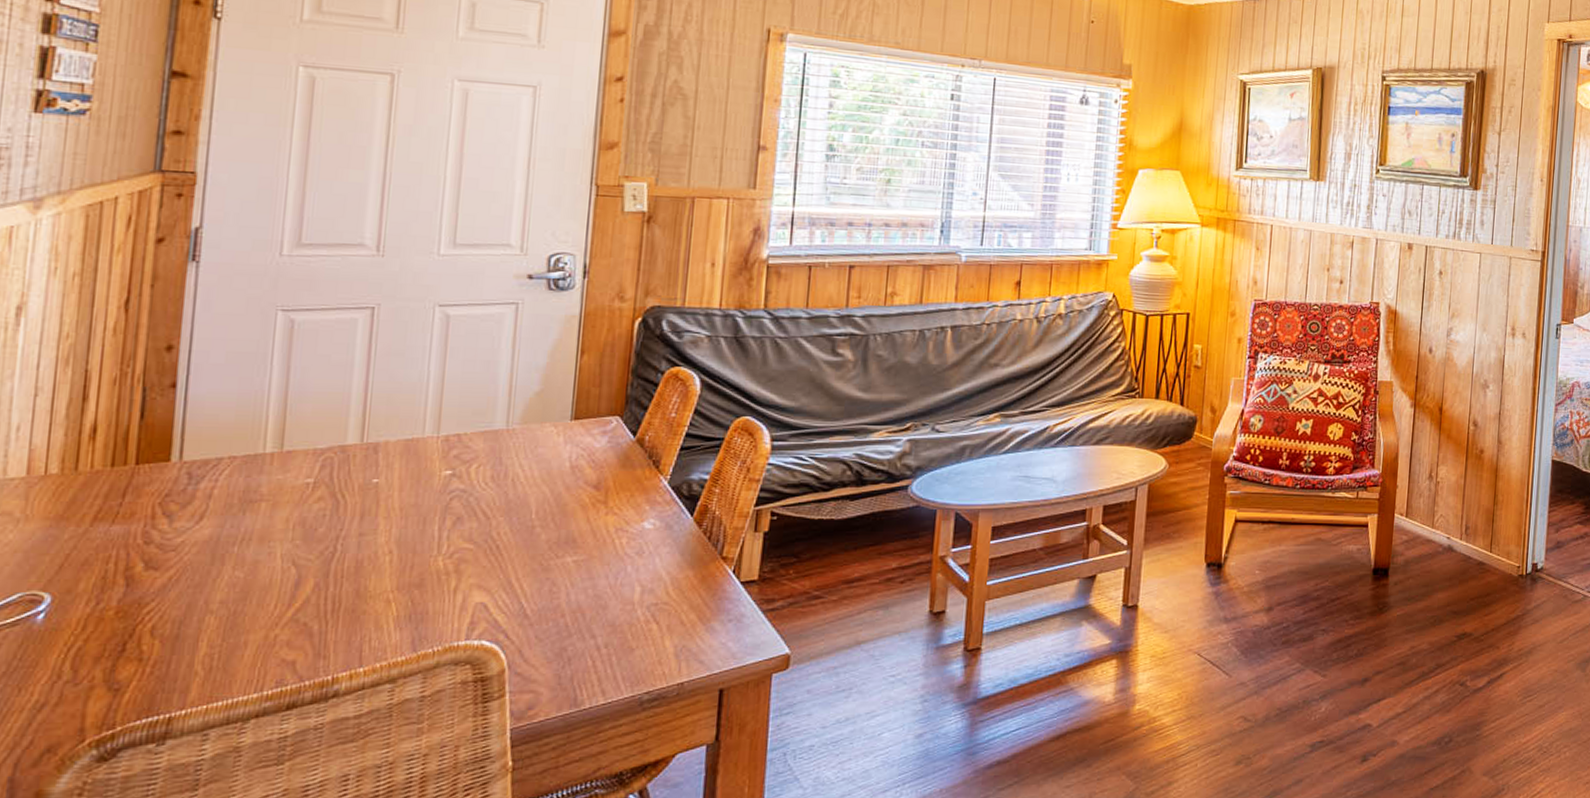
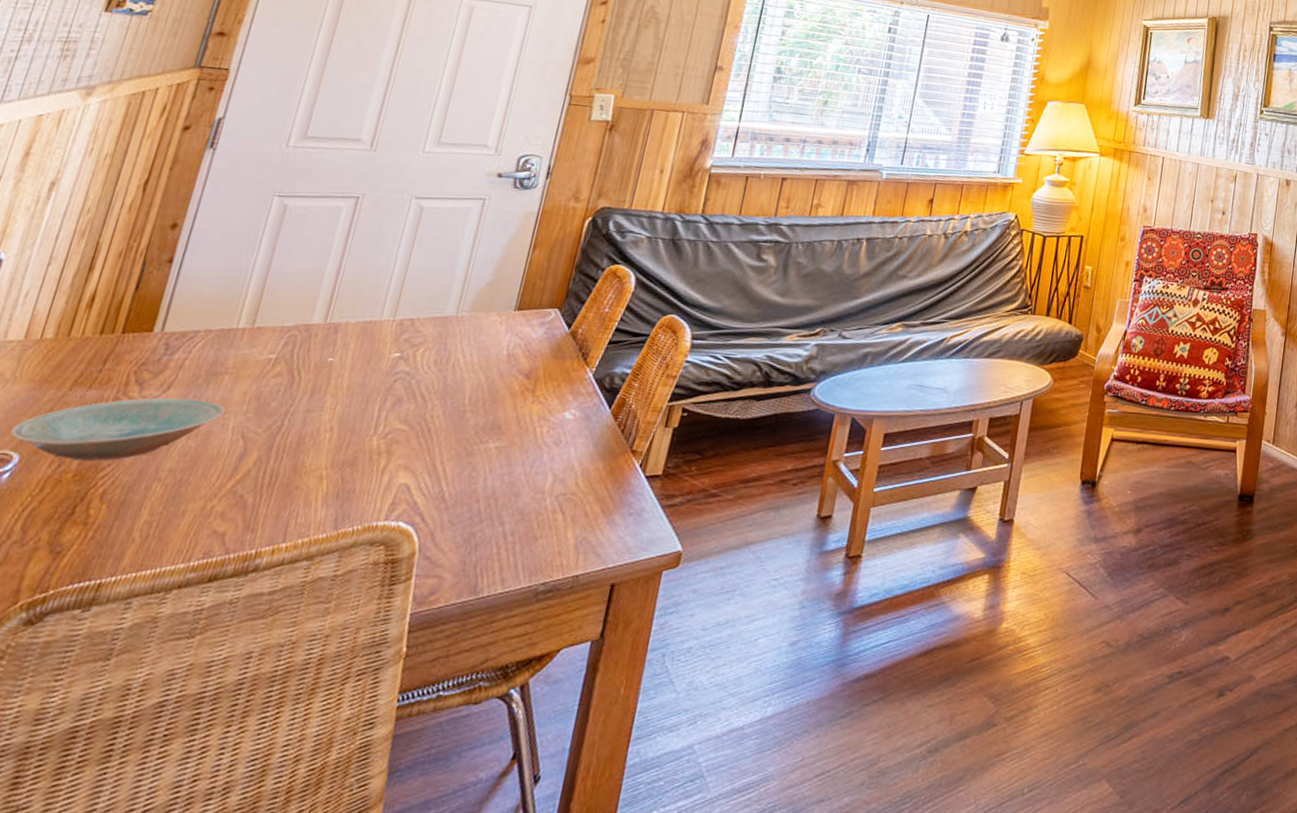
bowl: none [34,528,269,597] -> present [10,397,226,461]

